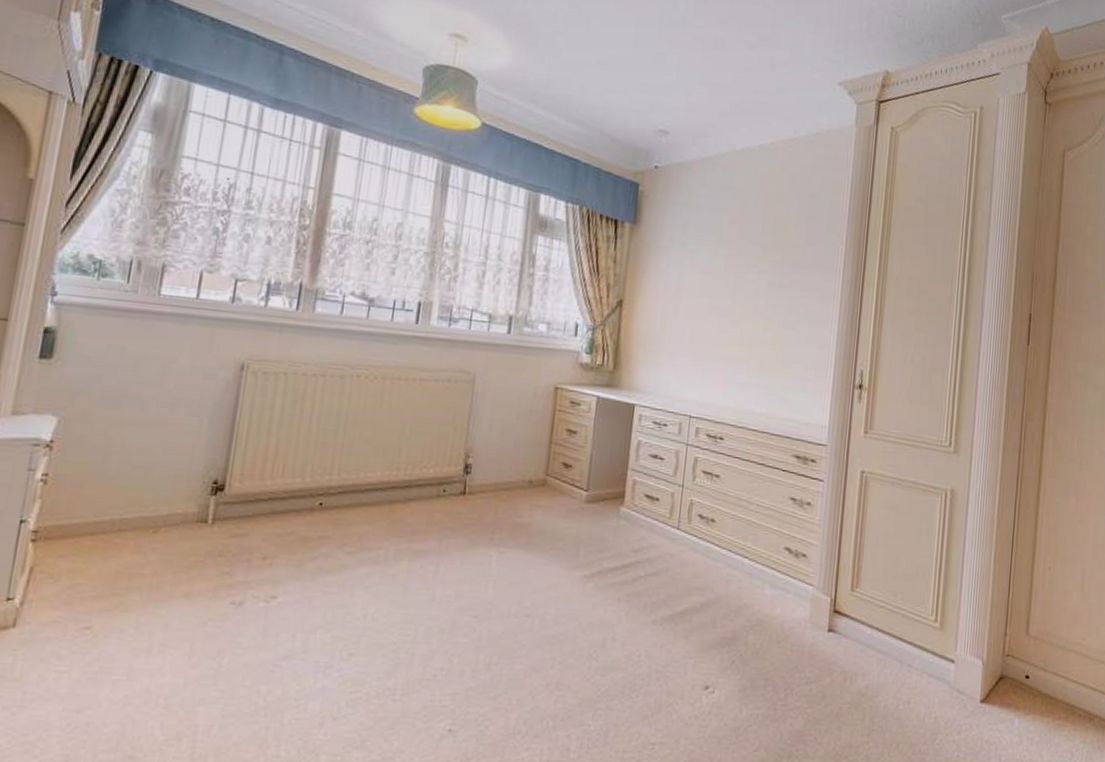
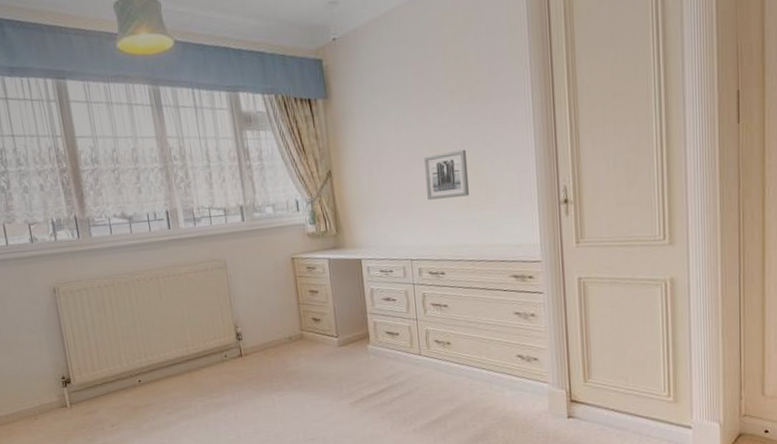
wall art: none [721,308,770,360] -> present [424,149,470,200]

